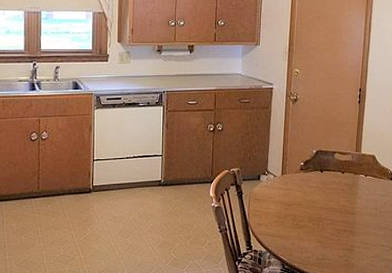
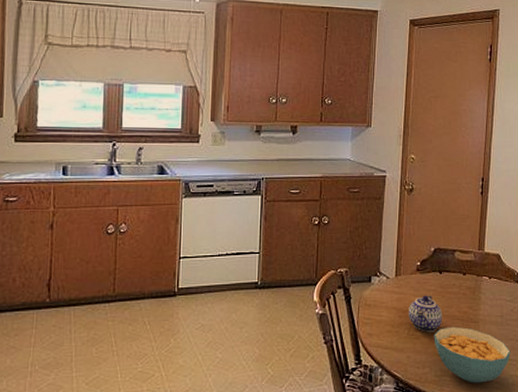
teapot: none [293,191,324,222] -> present [409,295,443,332]
cereal bowl: none [315,217,384,266] -> present [434,326,511,384]

